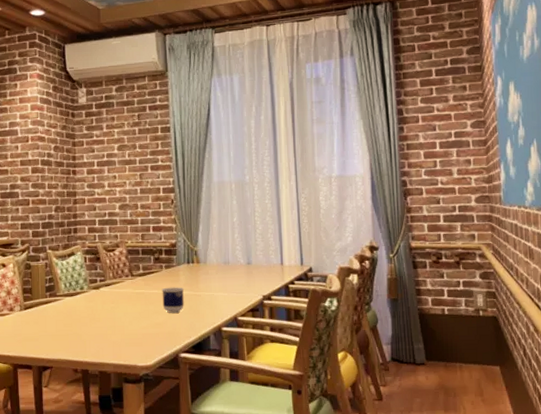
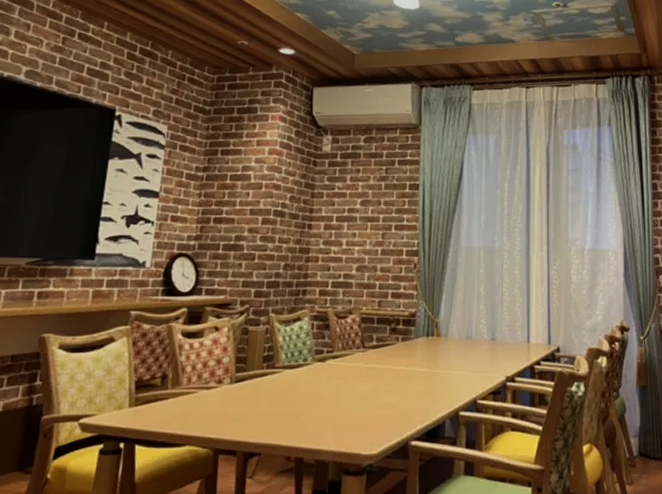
cup: present [162,287,185,313] -> none [395,363,421,393]

